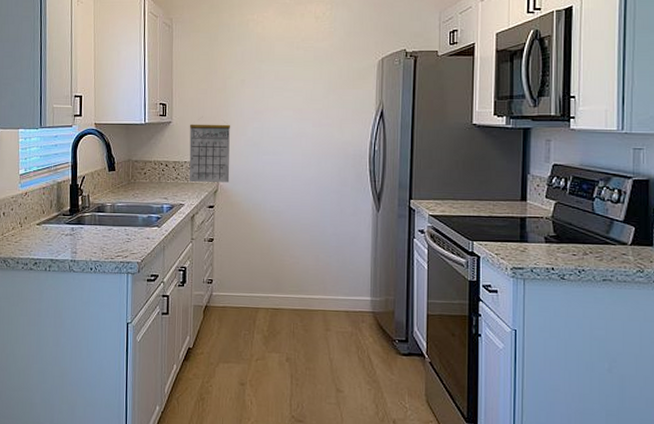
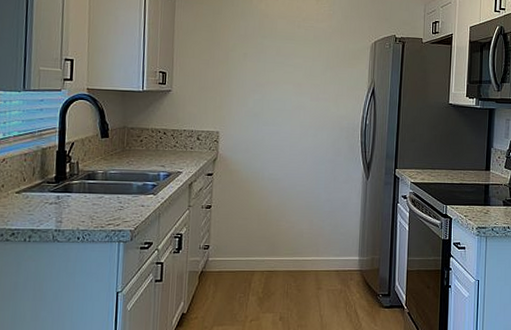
calendar: present [189,122,231,182] -> none [188,92,232,151]

